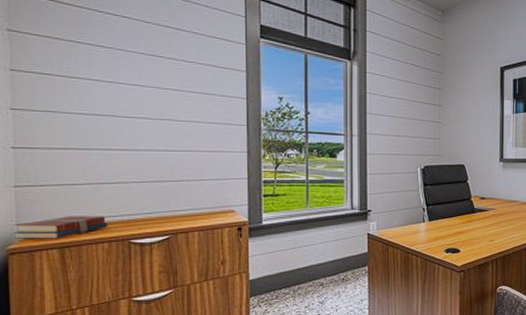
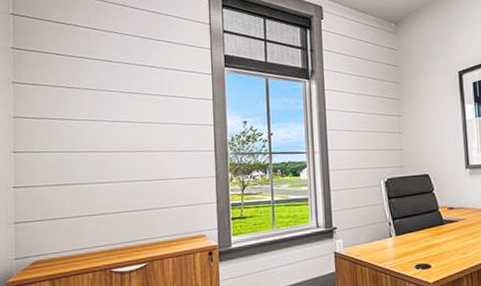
books: present [13,216,108,239] -> none [12,247,92,273]

